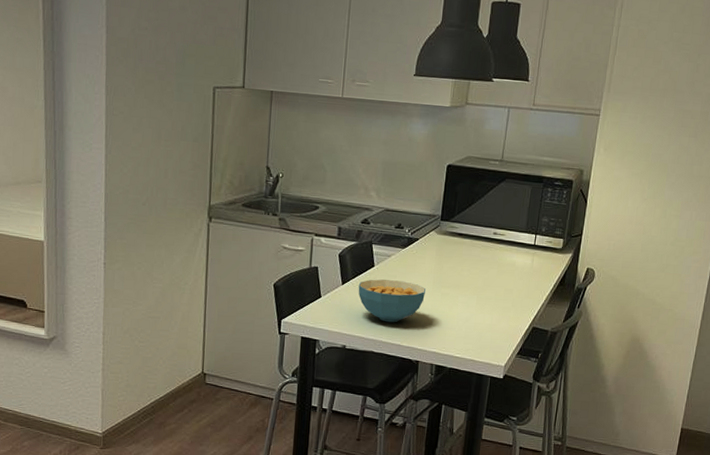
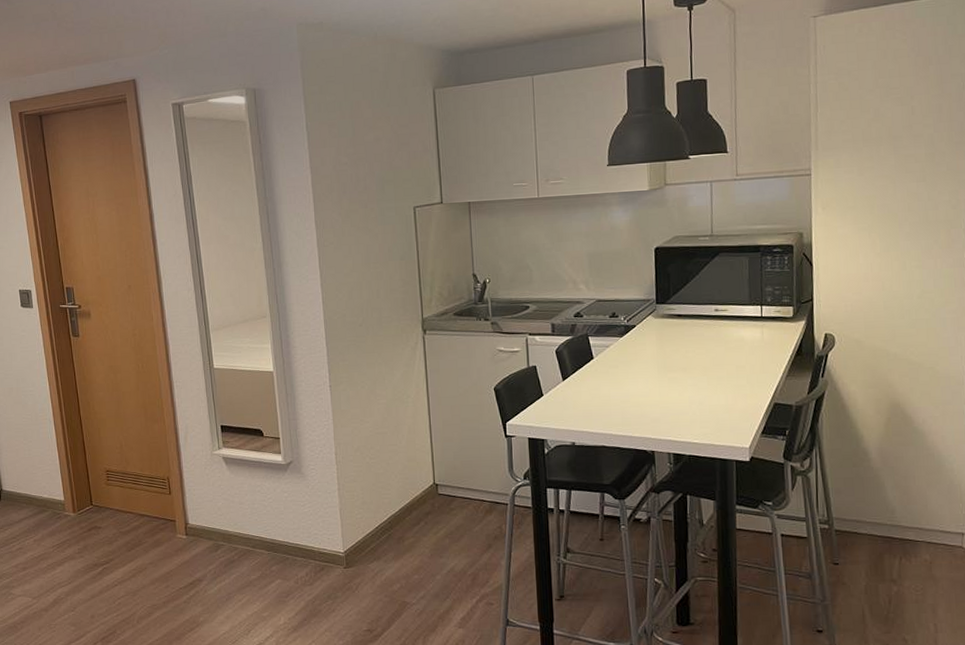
cereal bowl: present [358,279,425,323] -> none [580,370,651,414]

